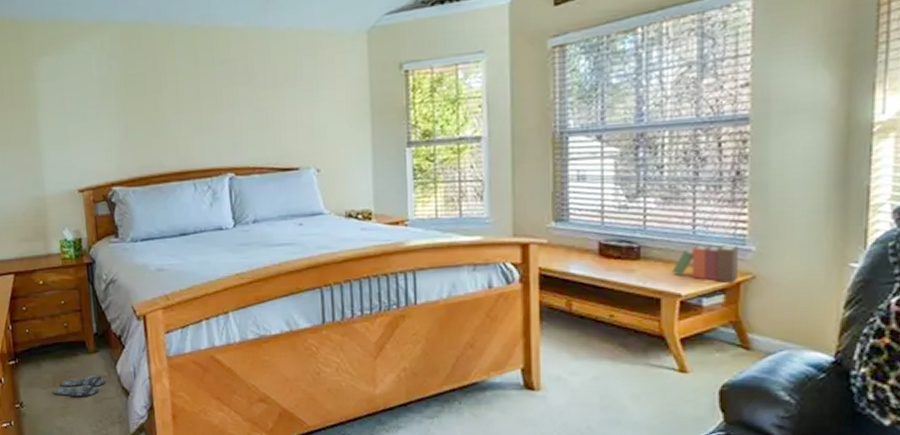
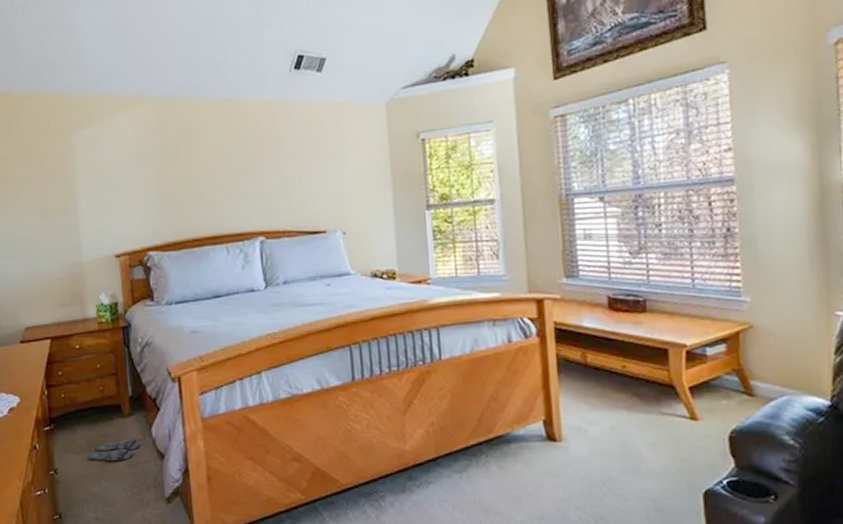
books: present [672,244,738,284] -> none [676,297,736,334]

